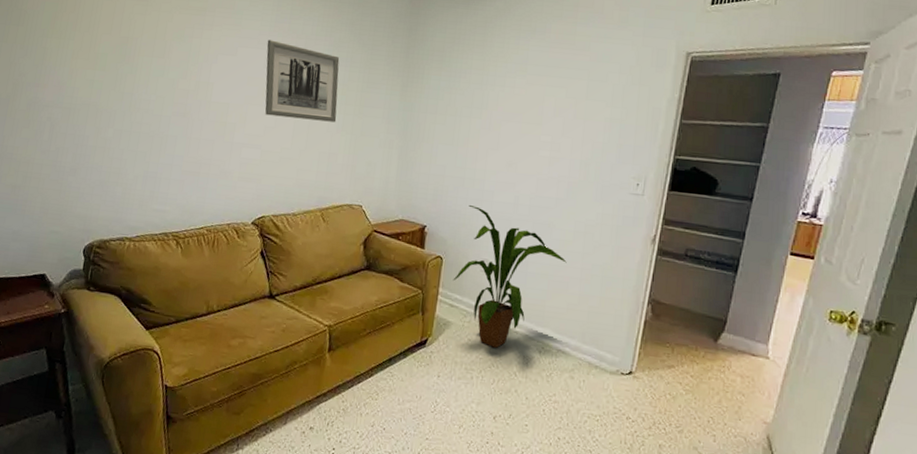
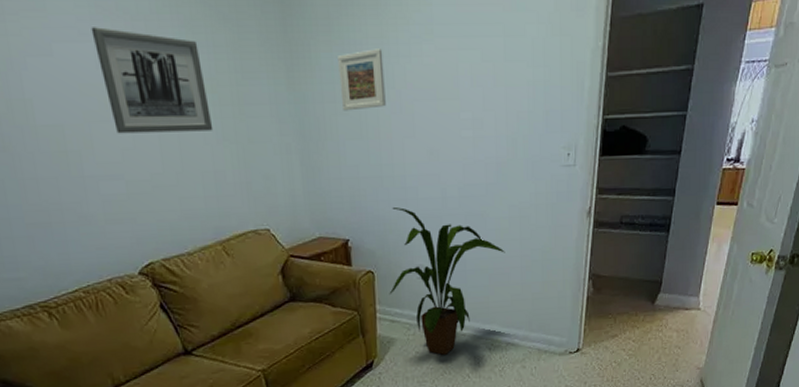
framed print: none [441,77,482,123] -> present [338,49,386,111]

